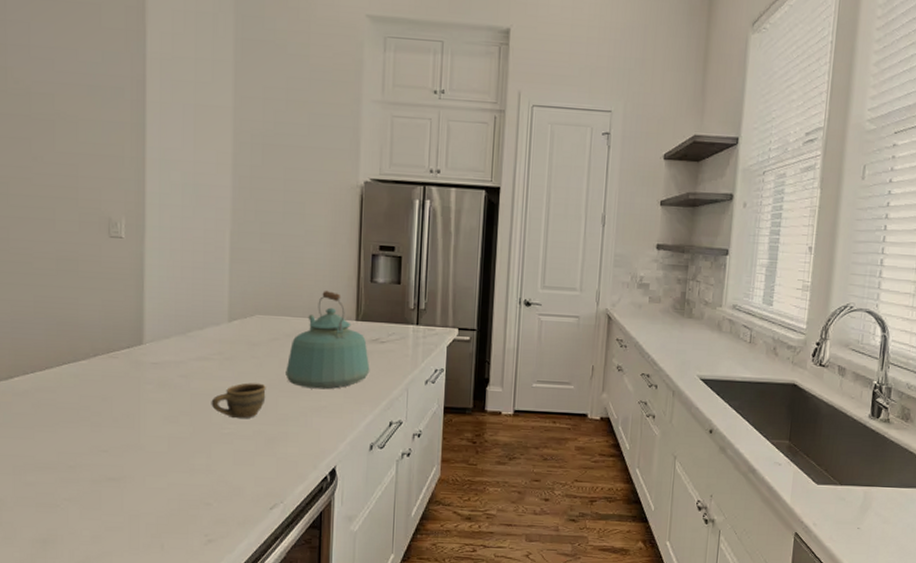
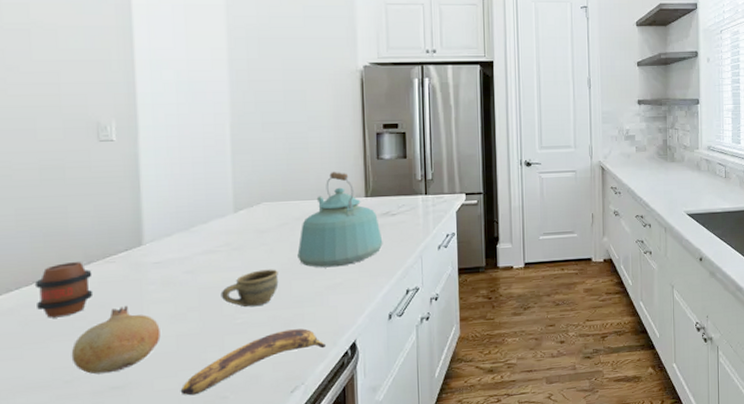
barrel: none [48,353,97,405] -> present [36,262,94,318]
fruit: none [75,401,154,464] -> present [71,305,161,375]
banana: none [169,446,307,498] -> present [180,328,327,396]

